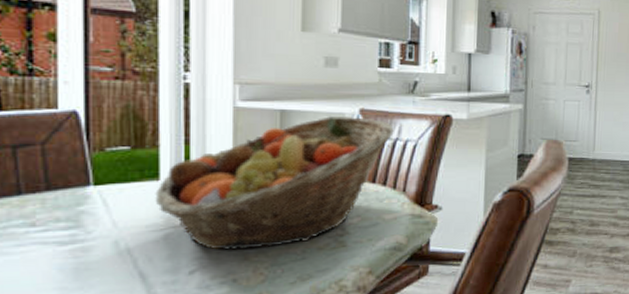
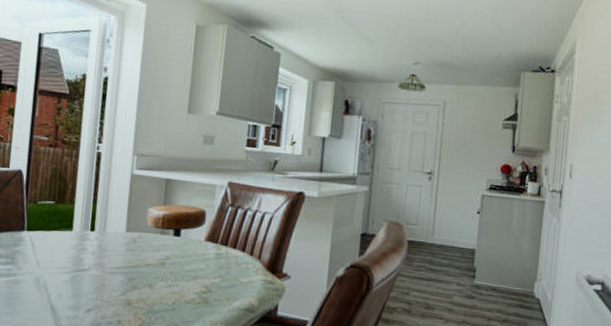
fruit basket: present [155,116,394,250] -> none [67,187,255,297]

